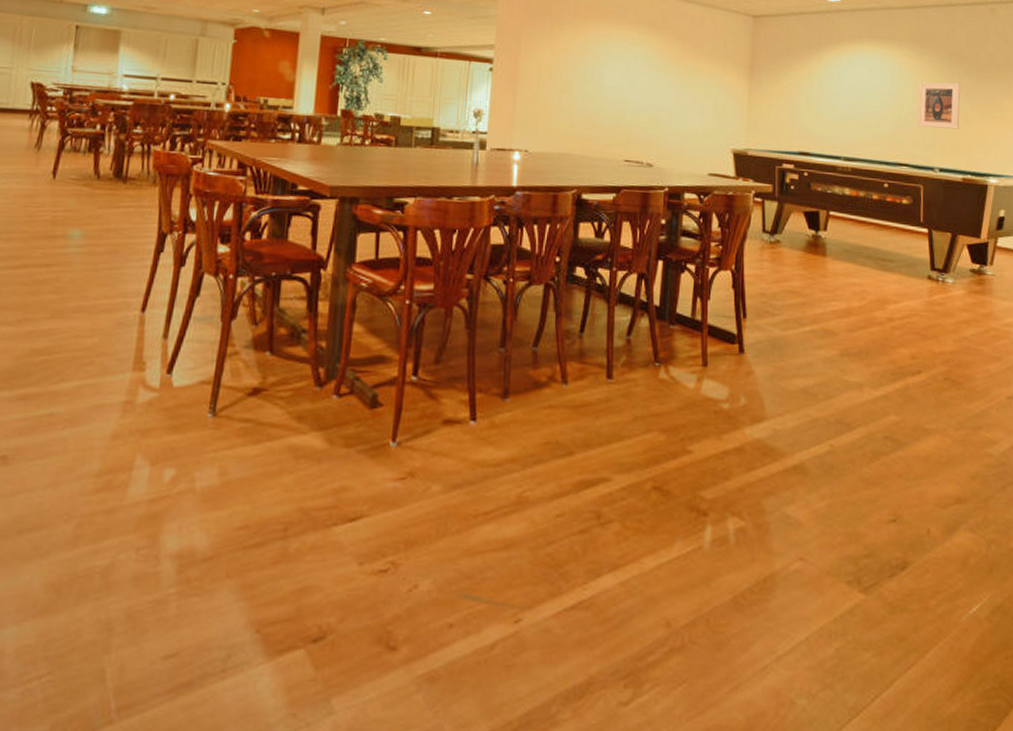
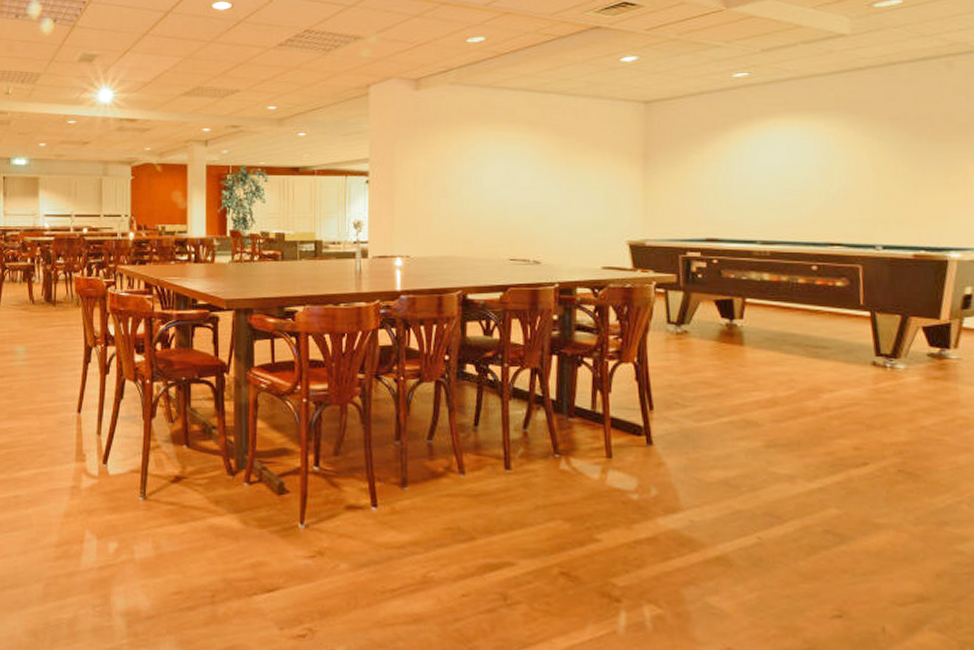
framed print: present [917,82,961,129] -> none [851,149,908,203]

